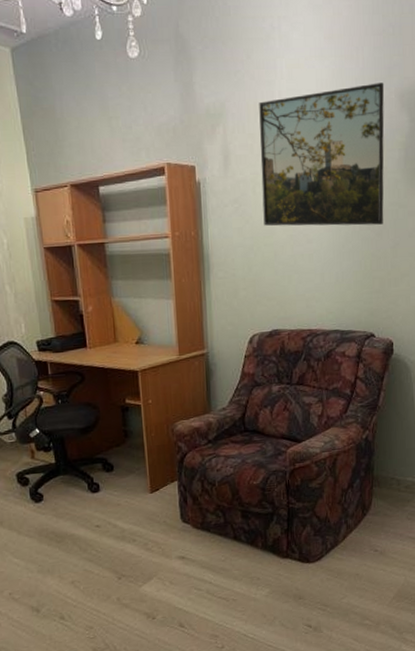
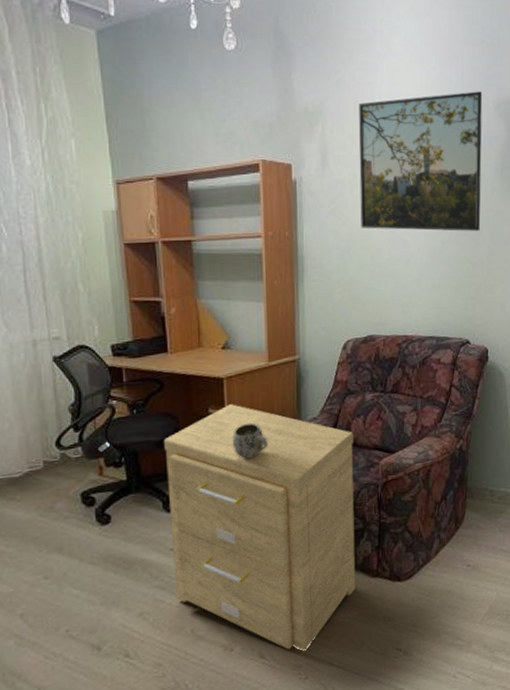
side table: none [87,395,267,623] -> present [164,404,356,652]
mug: none [148,412,182,446] -> present [232,422,269,459]

